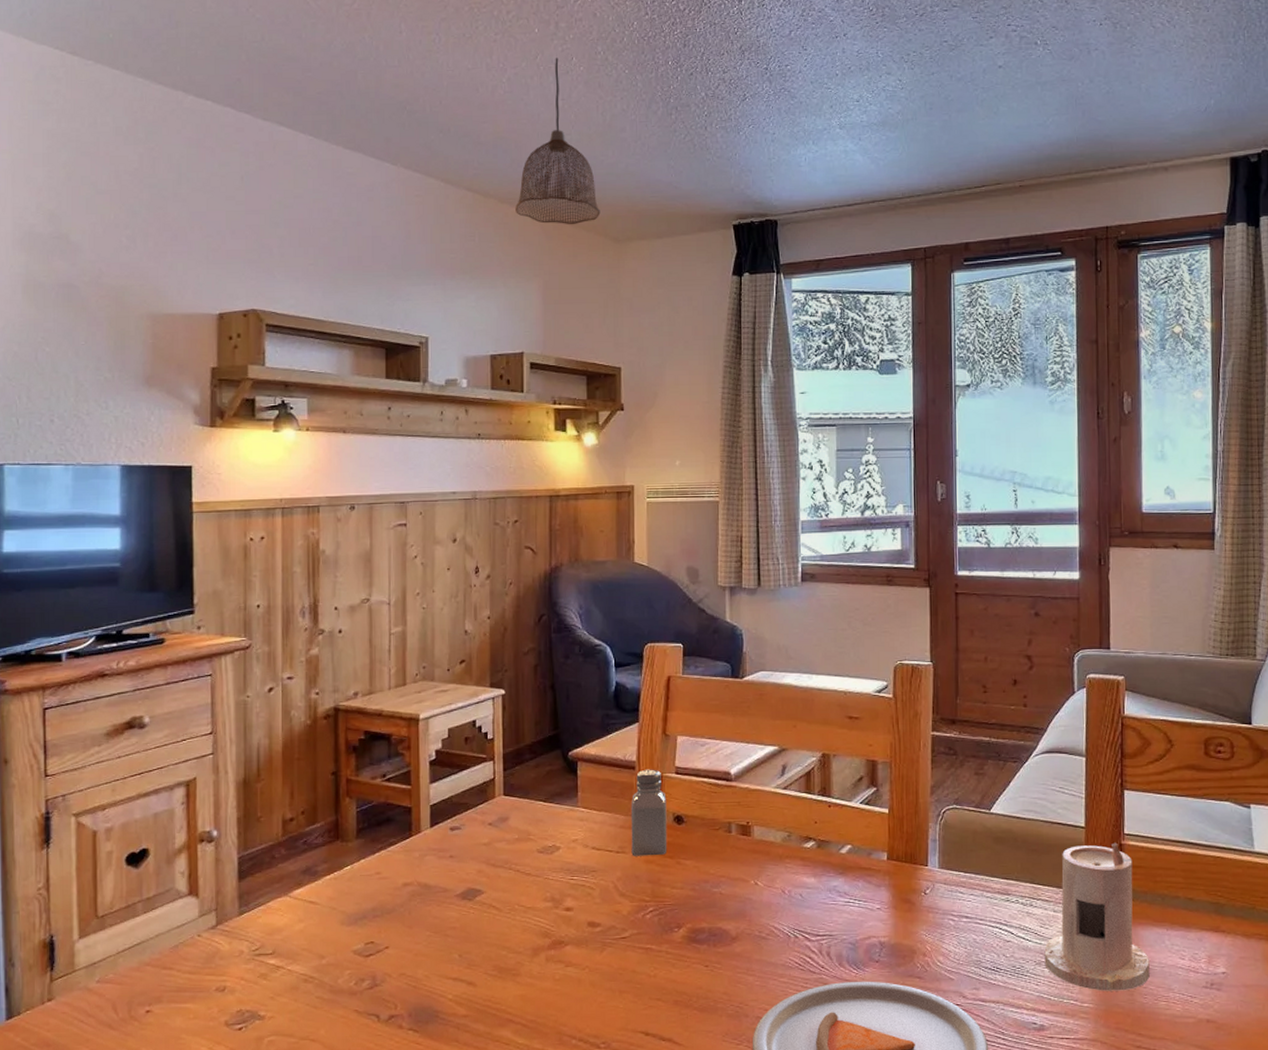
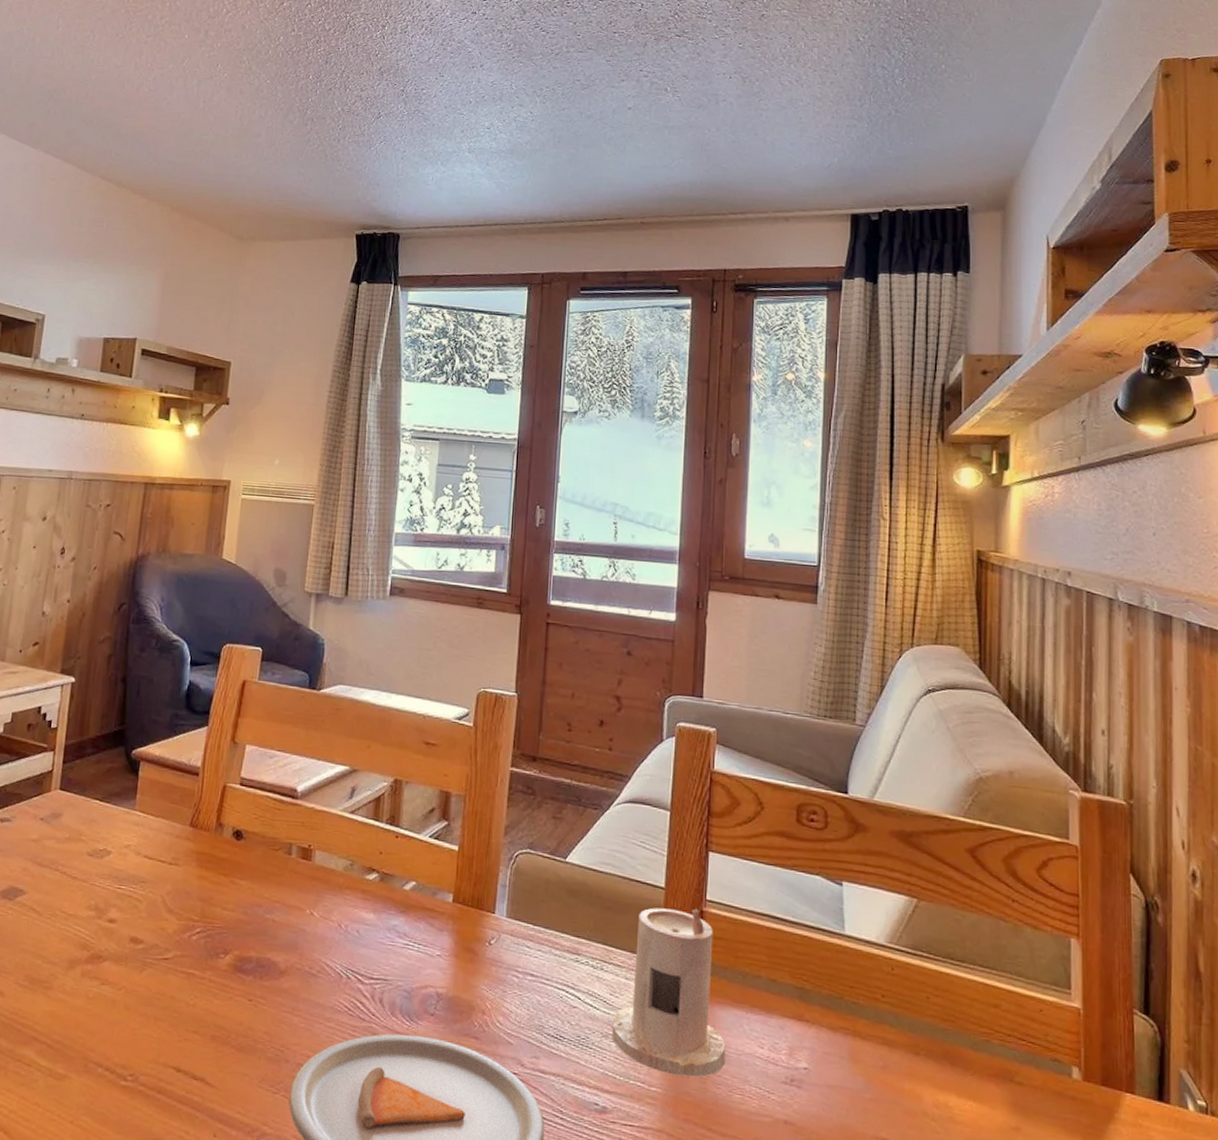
pendant lamp: present [516,58,601,225] -> none [146,63,228,221]
saltshaker: present [631,769,667,856] -> none [184,777,228,872]

